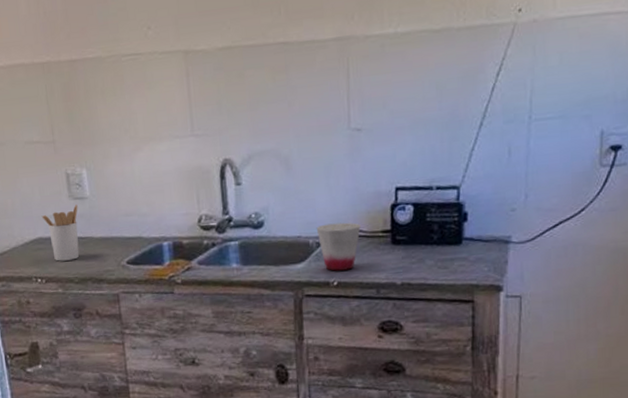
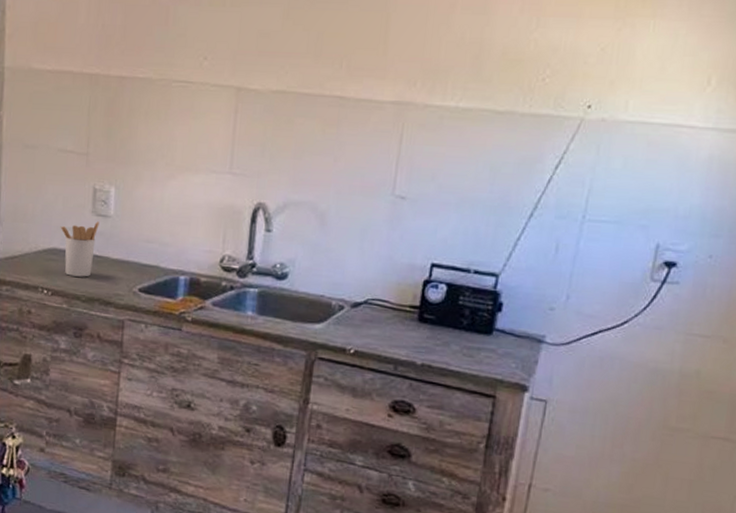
cup: present [316,222,361,271] -> none [341,288,389,340]

